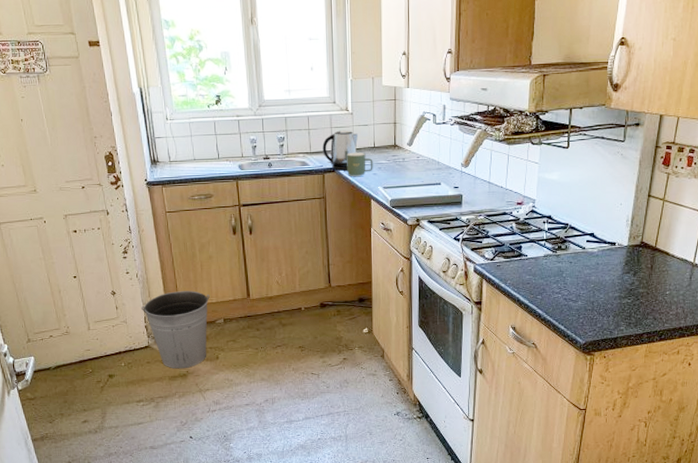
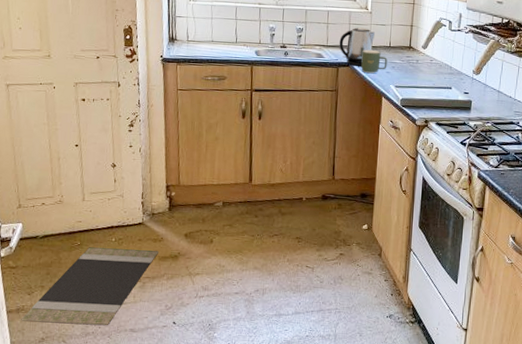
doormat: none [46,372,167,448] -> present [21,247,158,325]
bucket: present [141,291,210,368] -> none [140,169,212,249]

